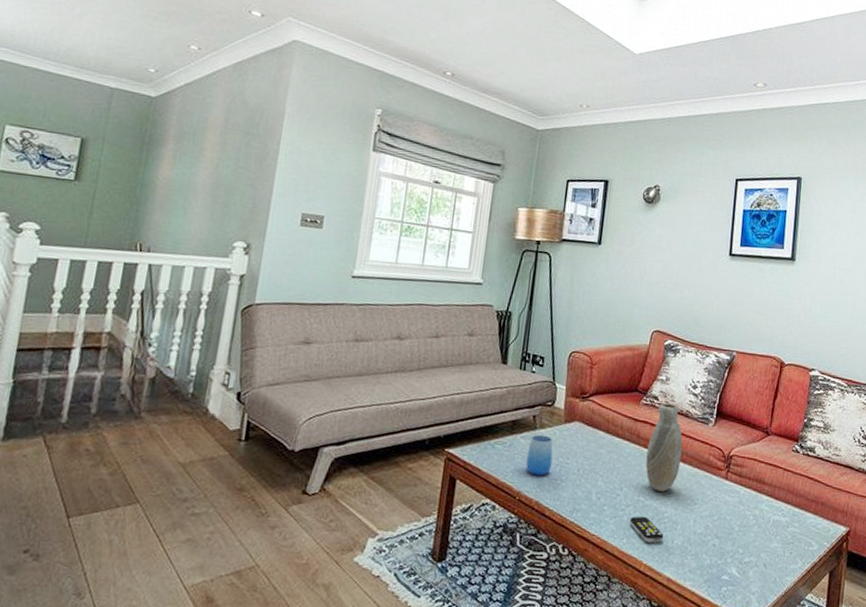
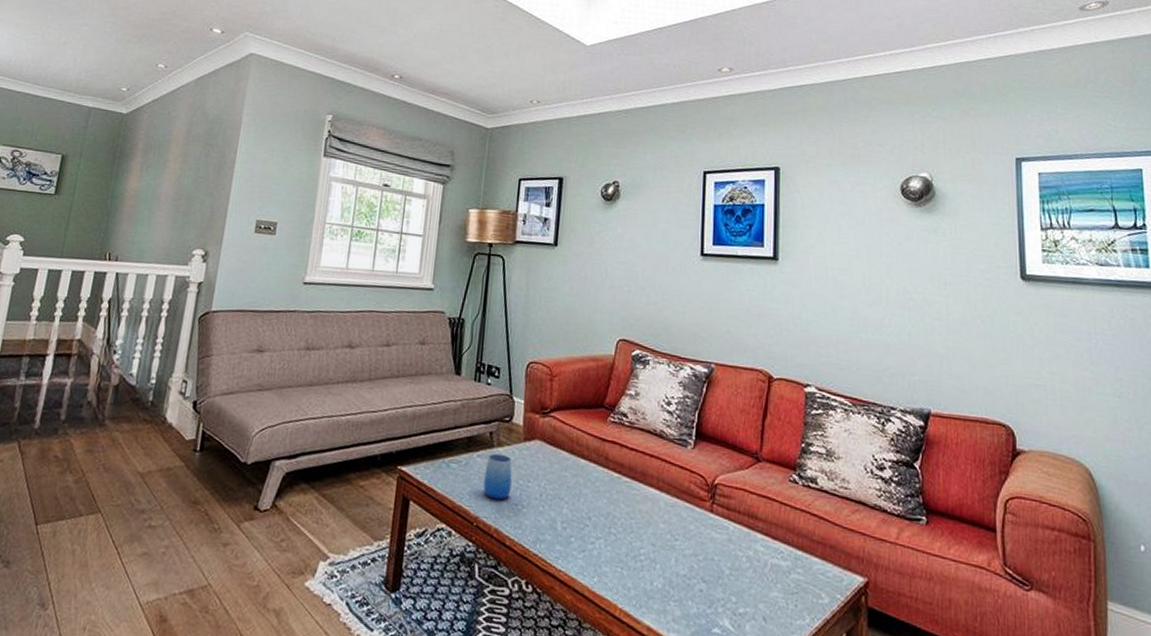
remote control: present [629,516,664,543] -> none [600,551,641,584]
vase: present [645,403,683,492] -> none [616,421,658,524]

